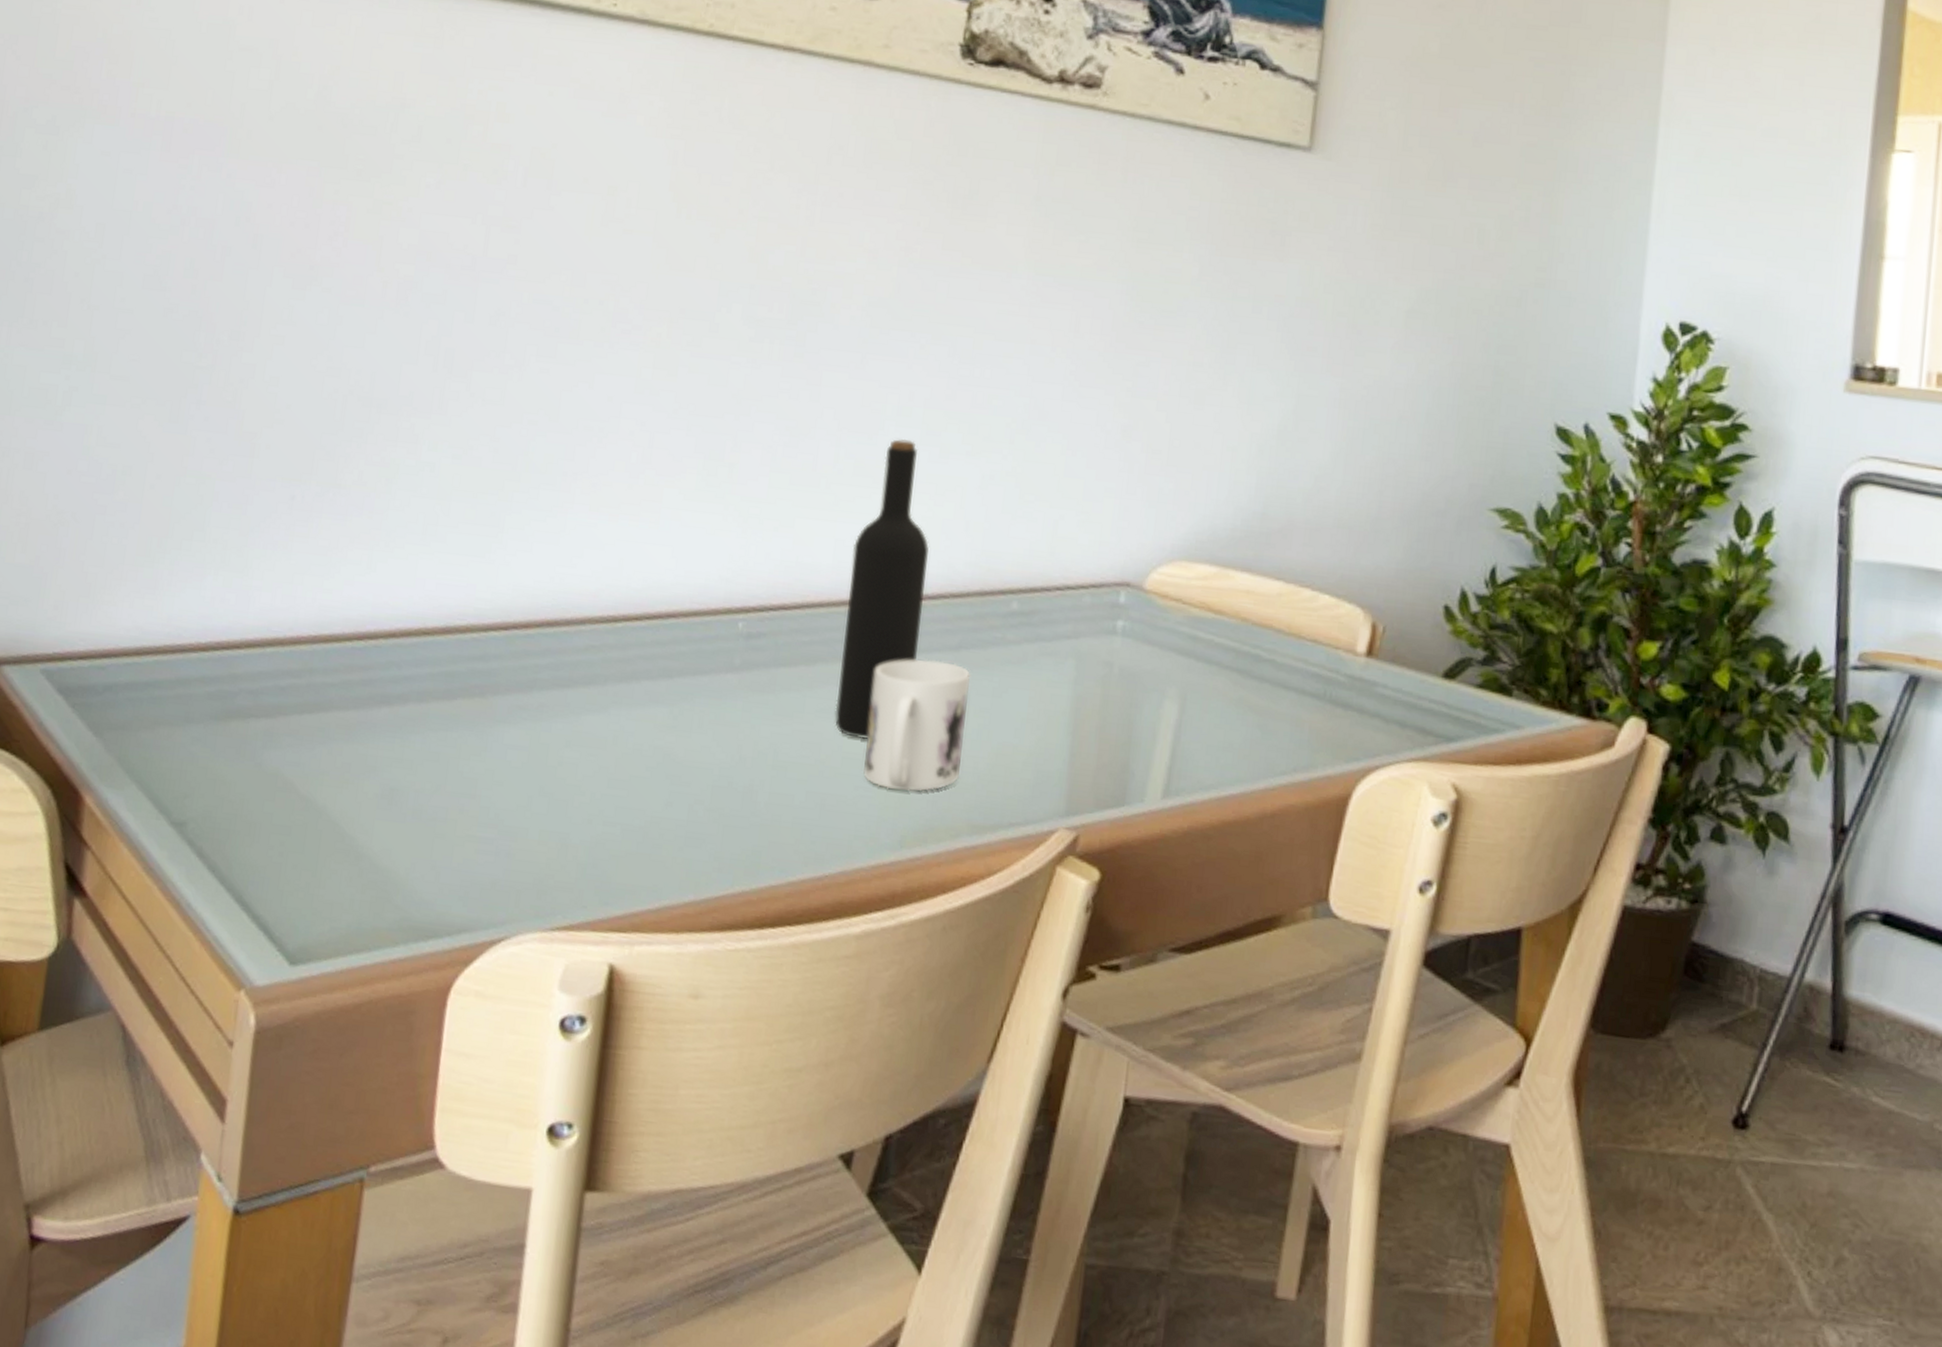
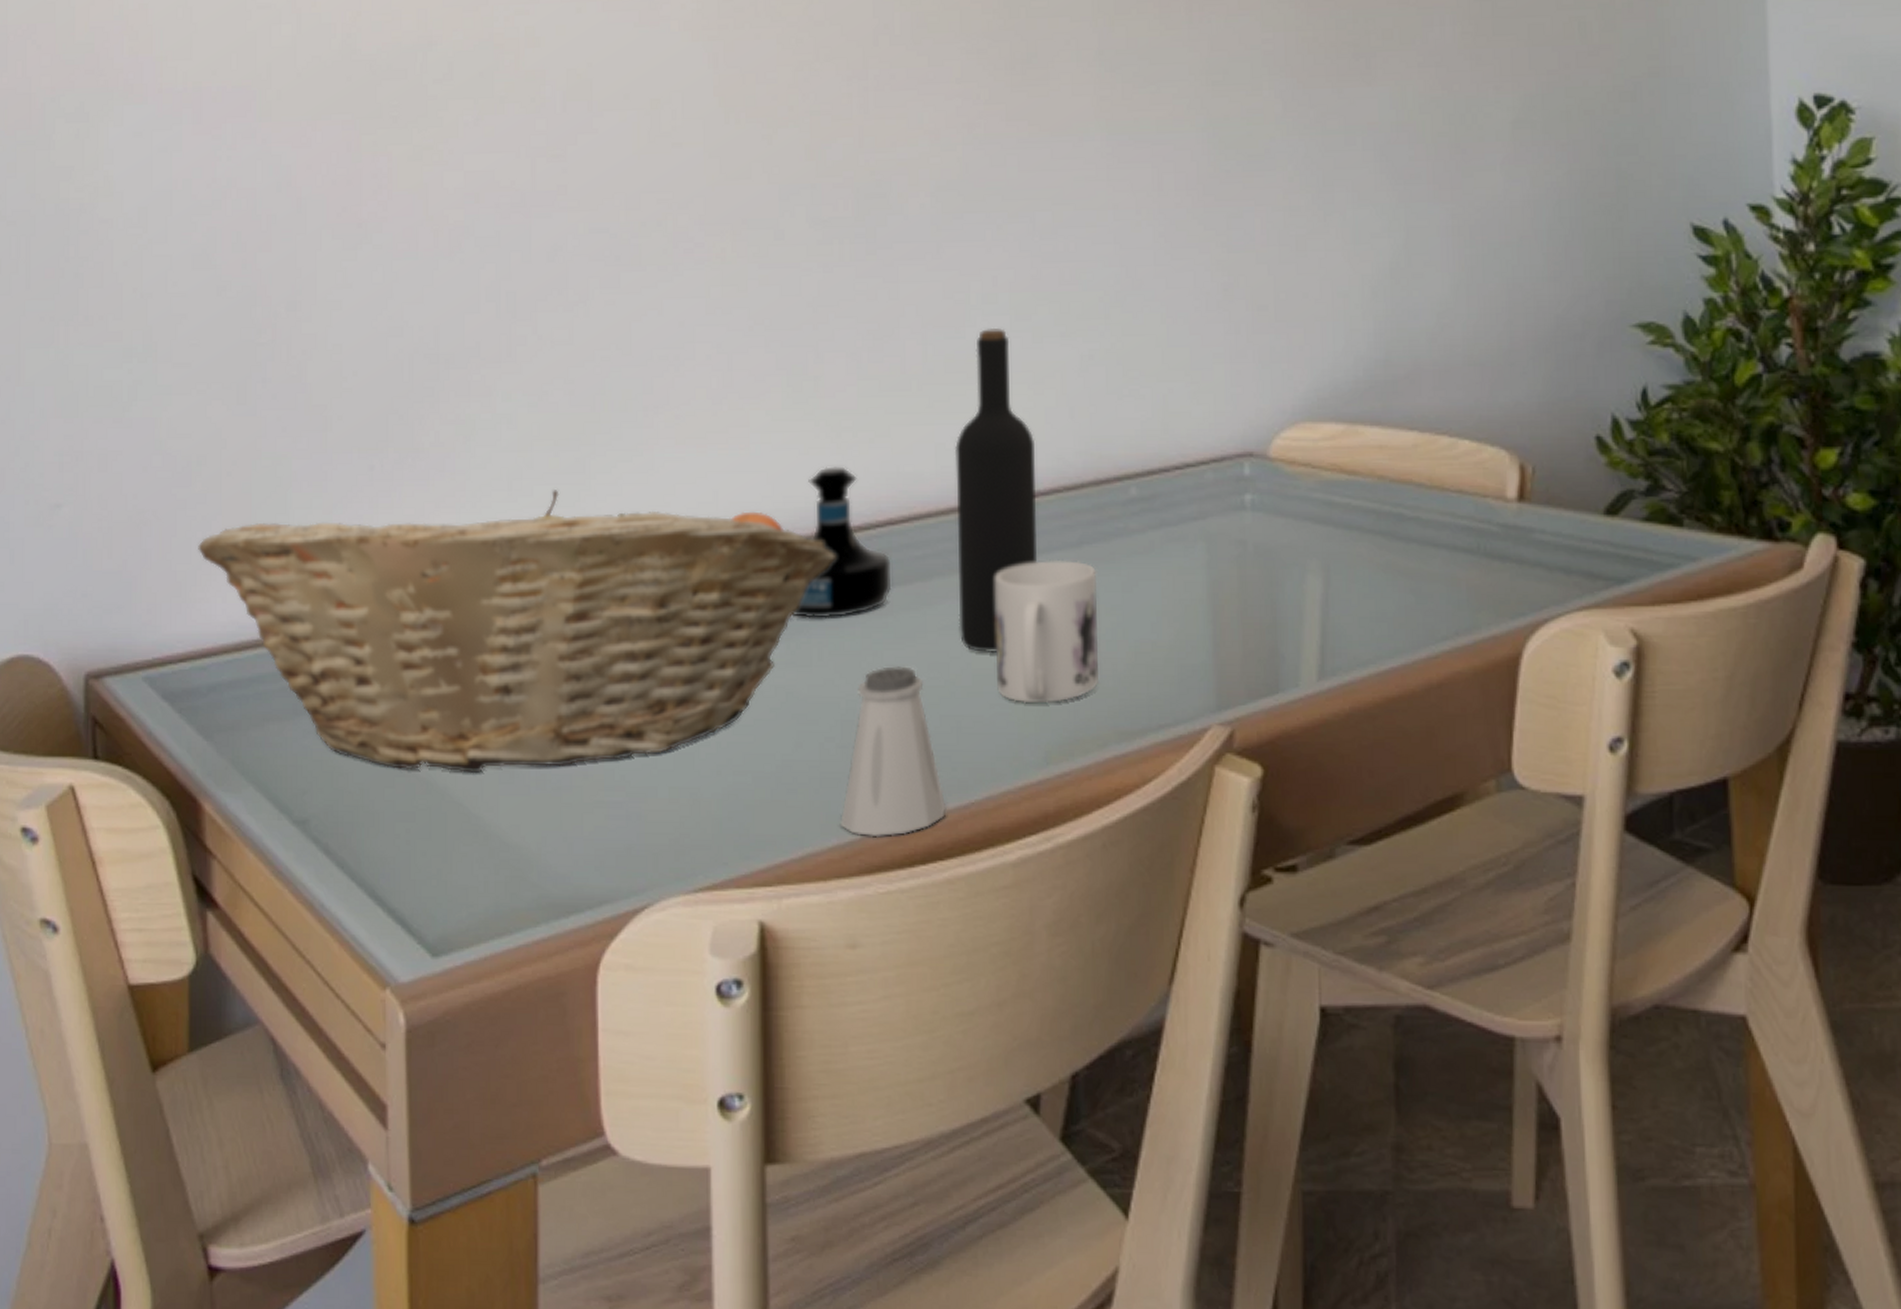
fruit basket: none [111,535,729,800] -> present [198,490,837,774]
tequila bottle: none [679,548,780,690] -> present [793,465,892,618]
saltshaker: none [698,740,801,899] -> present [839,666,947,838]

